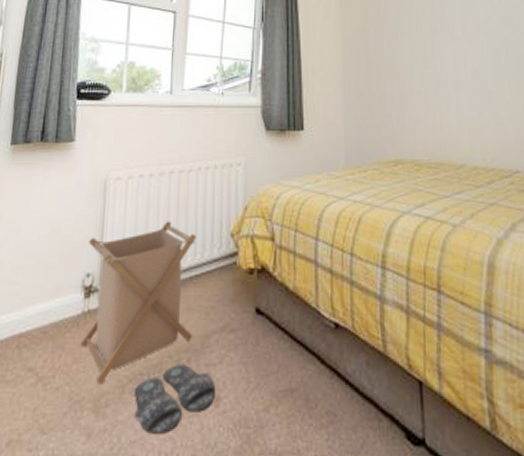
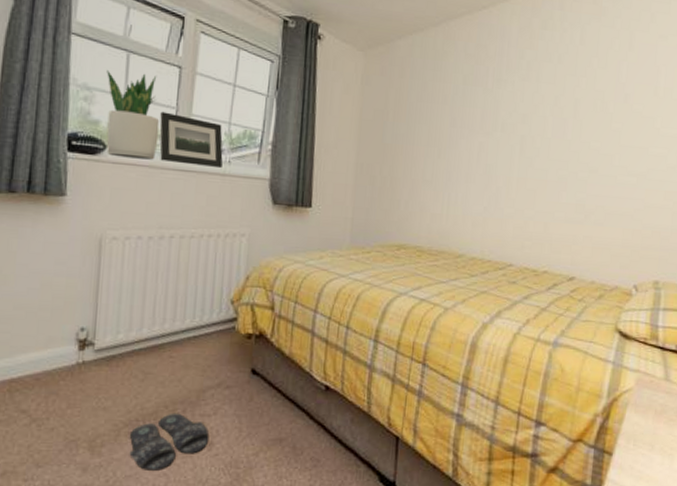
laundry basket: present [79,221,197,385] -> none [74,284,197,428]
planter: none [111,21,158,100] -> present [106,69,160,160]
picture frame: none [158,53,216,101] -> present [159,111,223,169]

